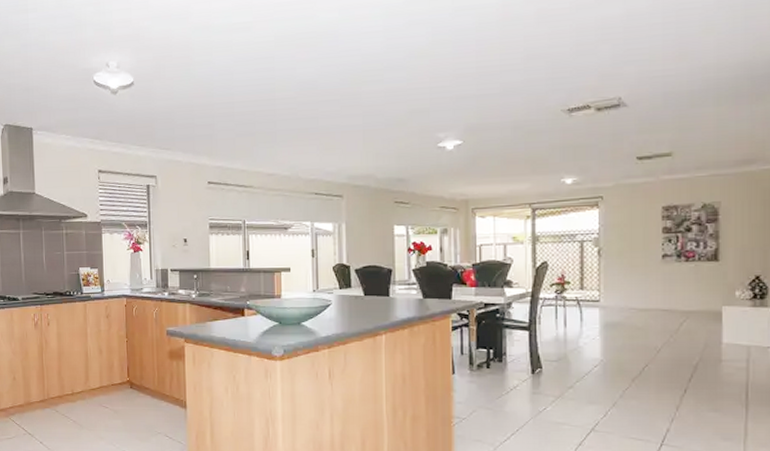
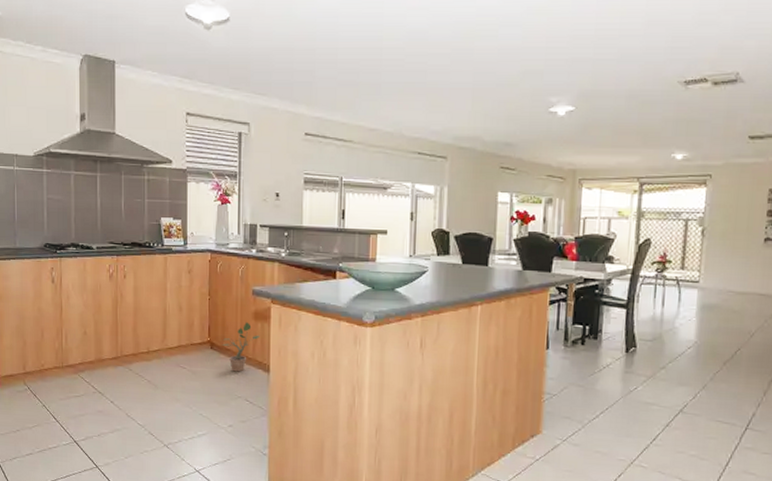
potted plant: none [141,360,176,409] -> present [222,321,260,372]

